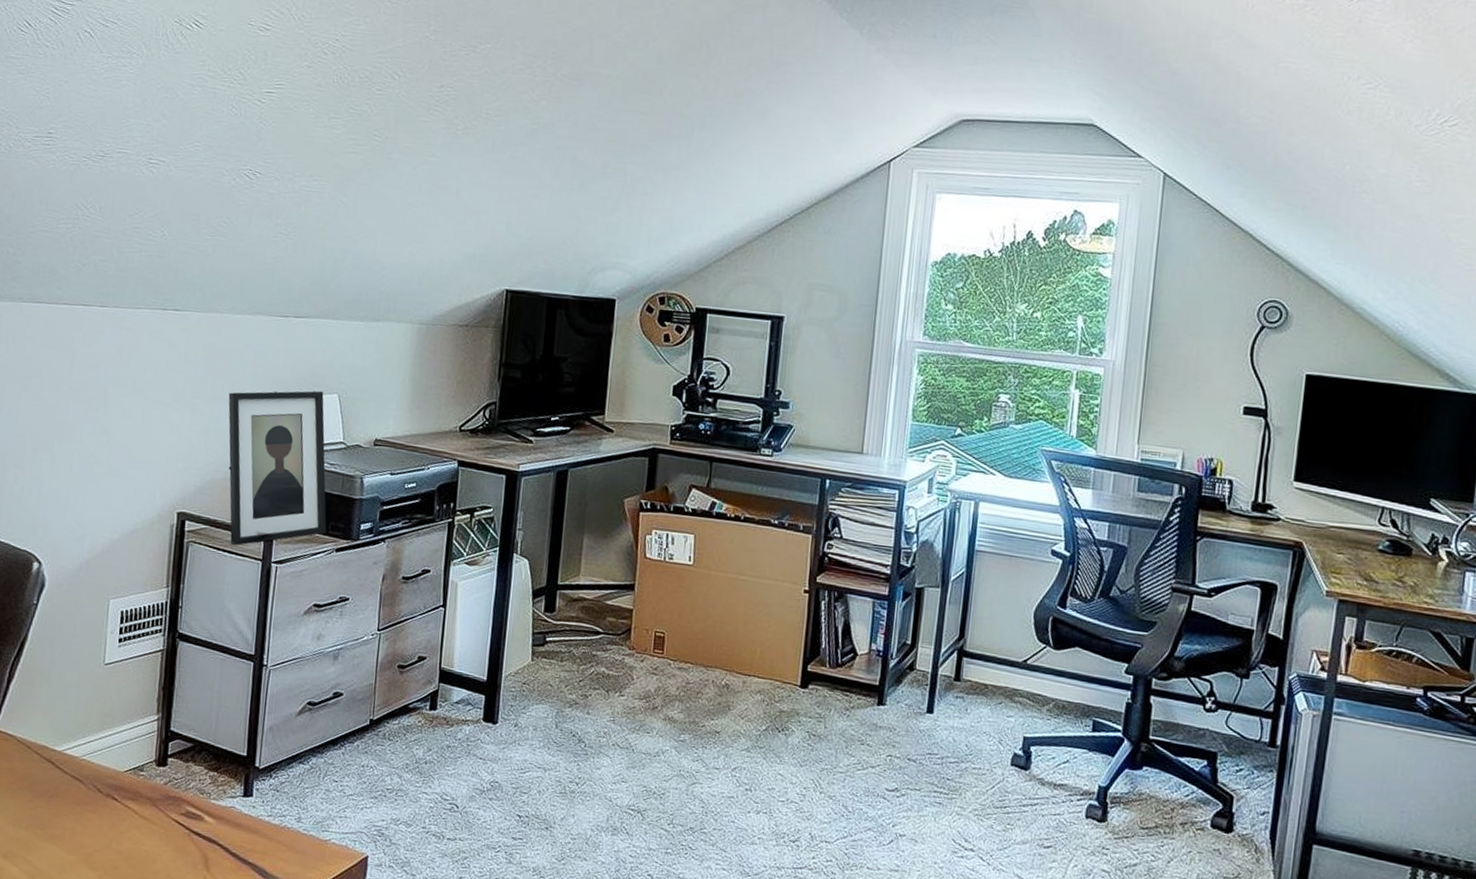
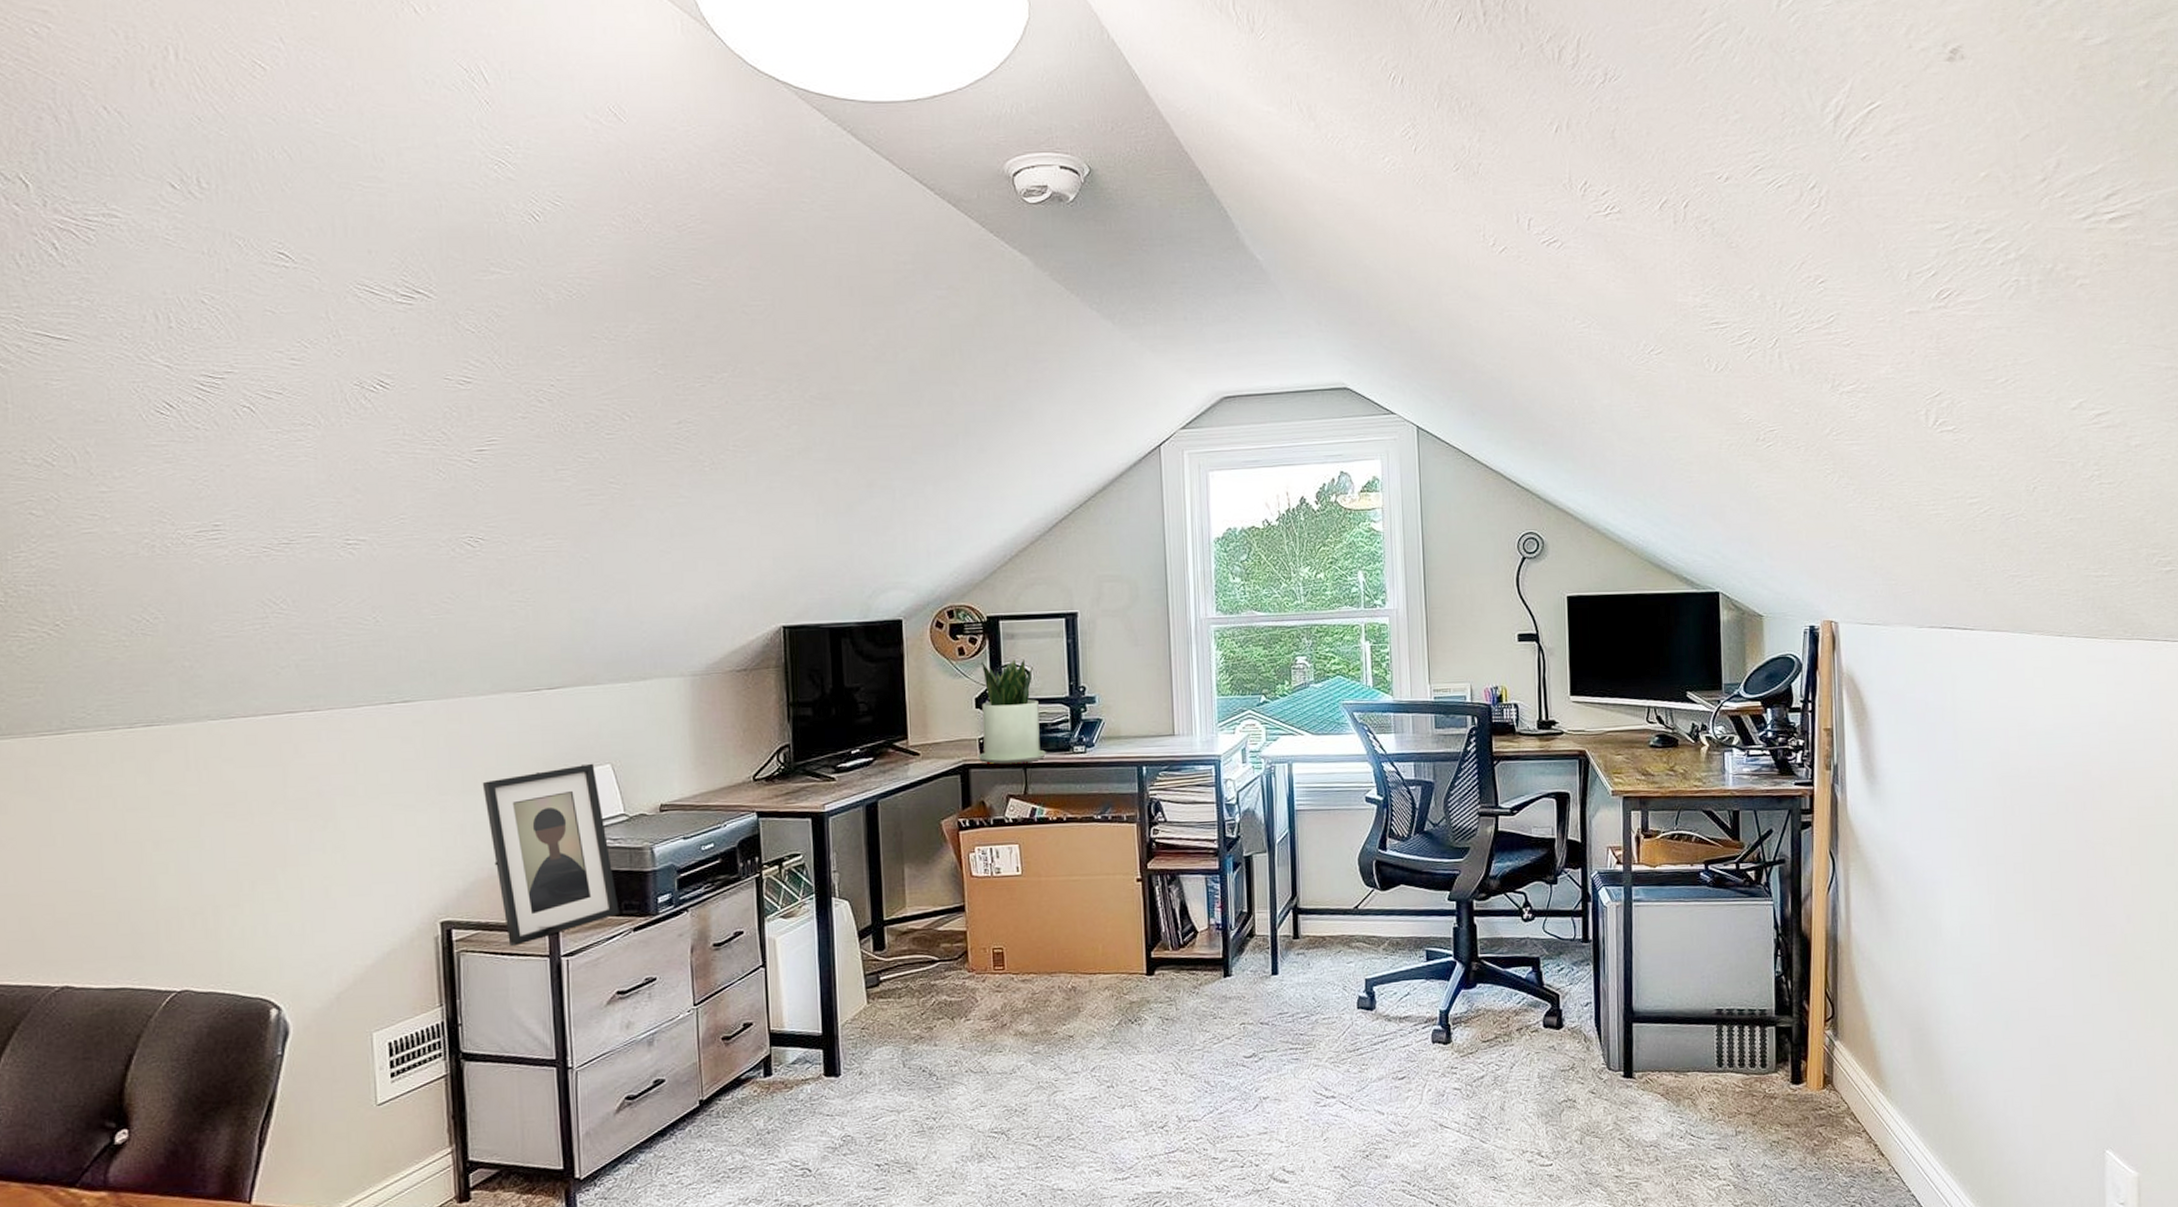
planter: none [667,351,735,457] -> present [977,659,1047,765]

